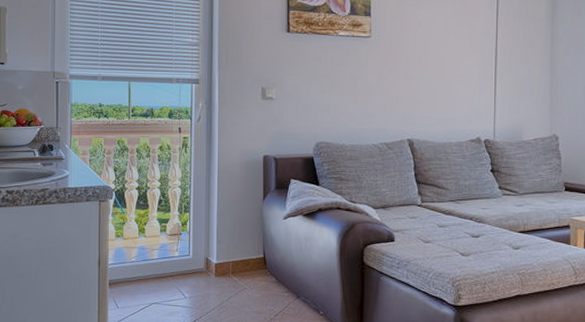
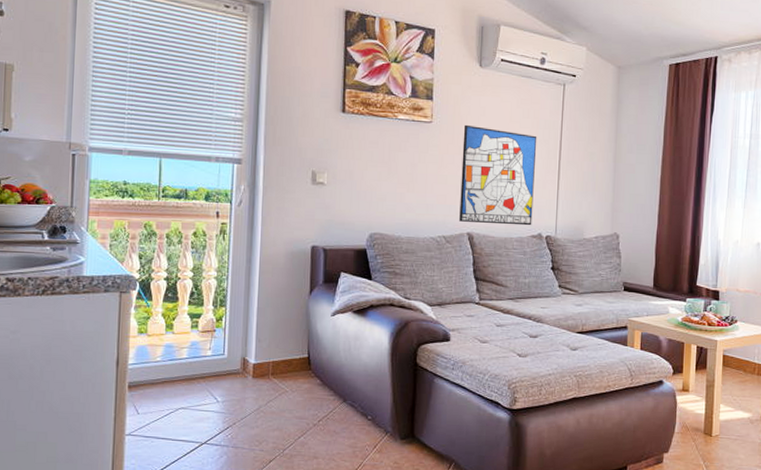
wall art: none [400,37,473,131] -> present [459,124,537,226]

